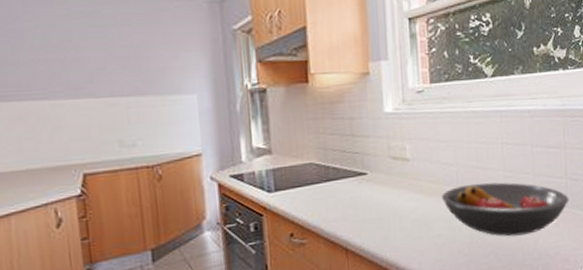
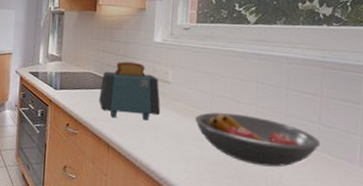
toaster: none [327,141,403,215] -> present [99,61,161,121]

